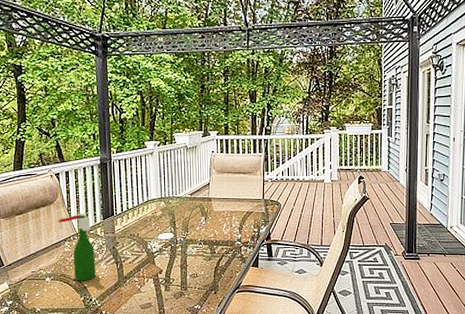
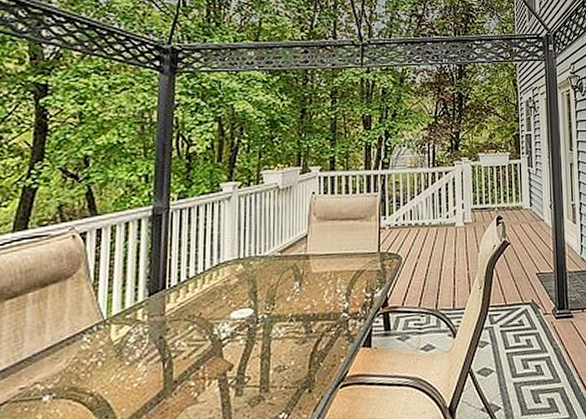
wine bottle: present [58,213,96,281] -> none [75,288,130,397]

